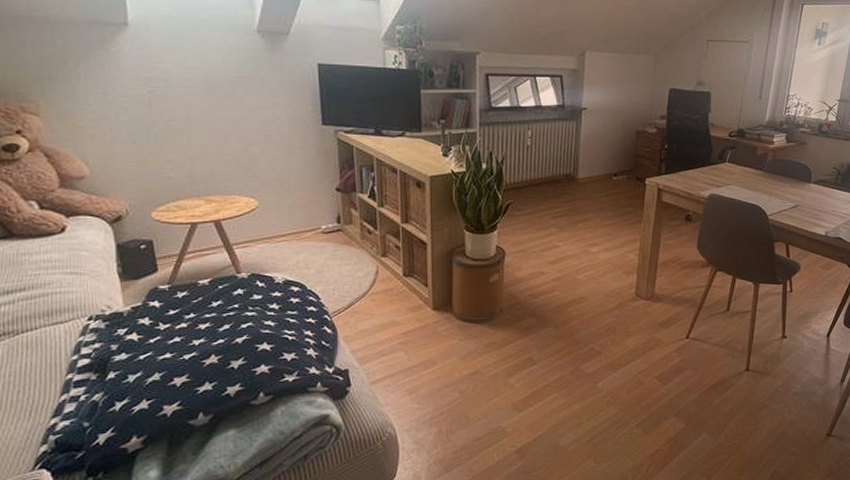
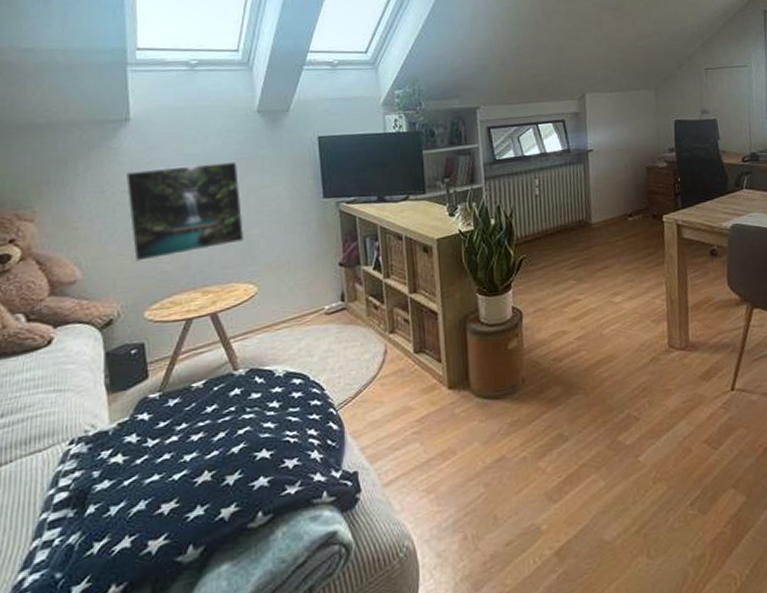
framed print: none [126,76,245,165] -> present [125,161,244,262]

